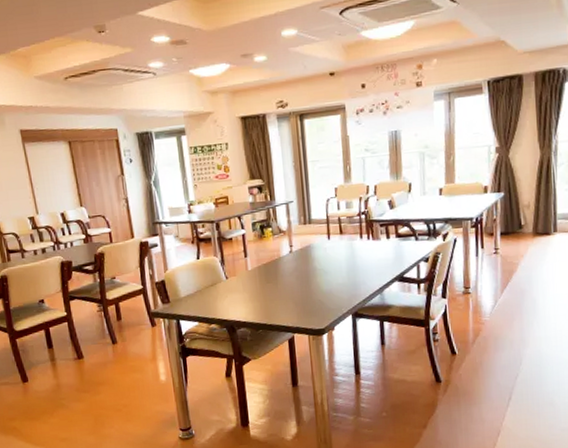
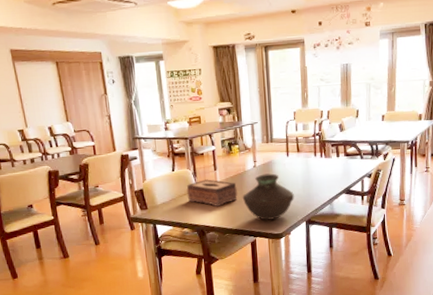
tissue box: none [213,267,272,299] -> present [186,179,238,206]
vase: none [277,259,338,314] -> present [242,173,294,220]

